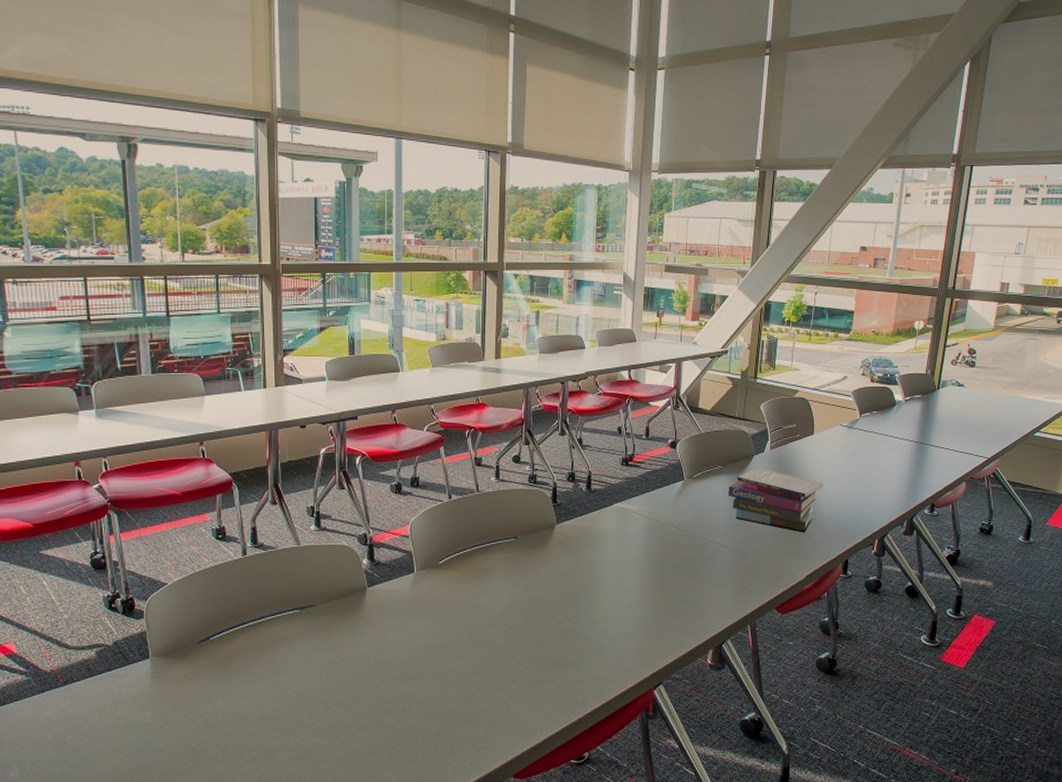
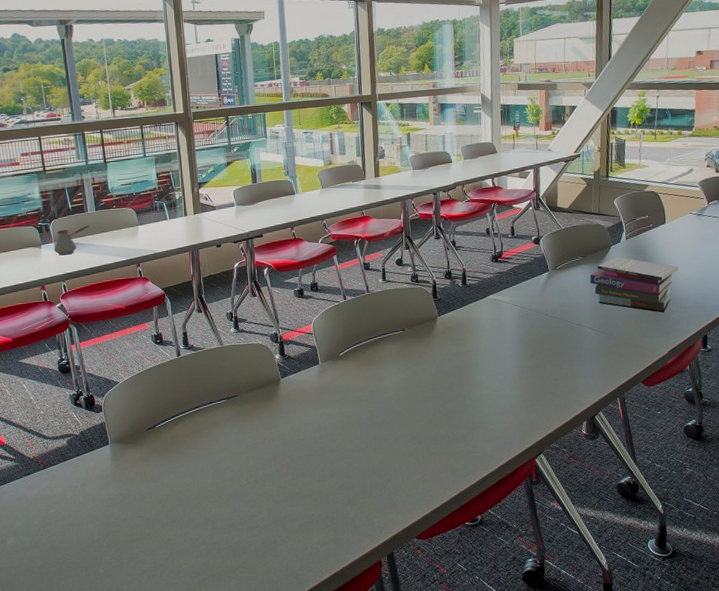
coffee pot: none [94,391,145,425] -> present [54,225,91,256]

